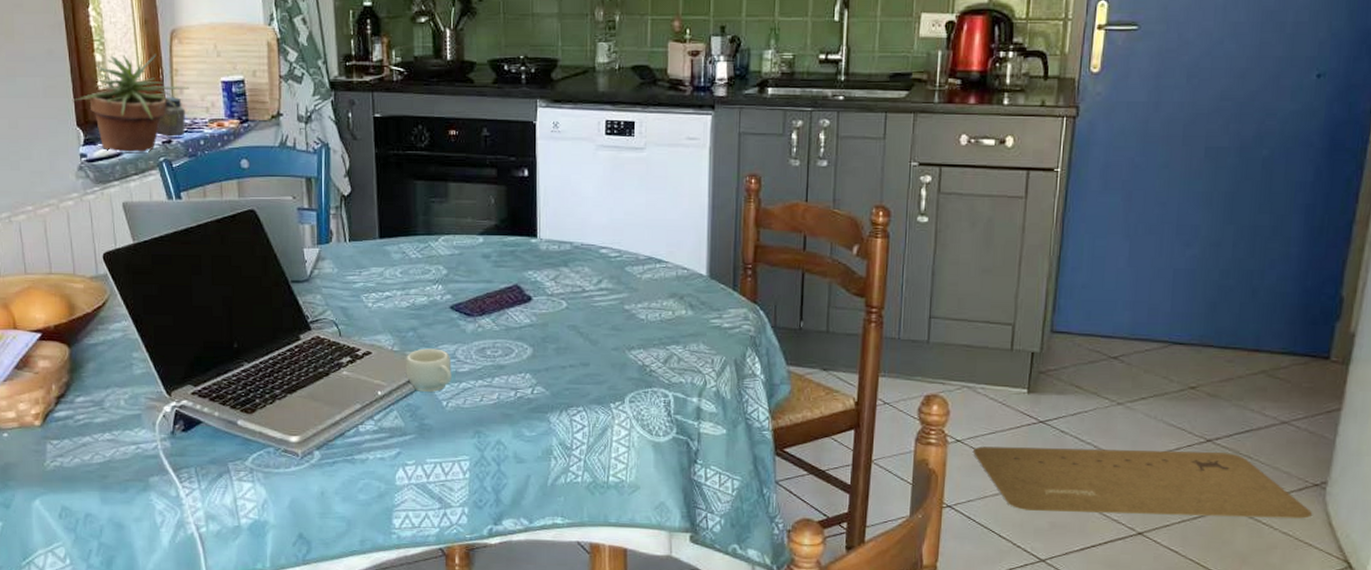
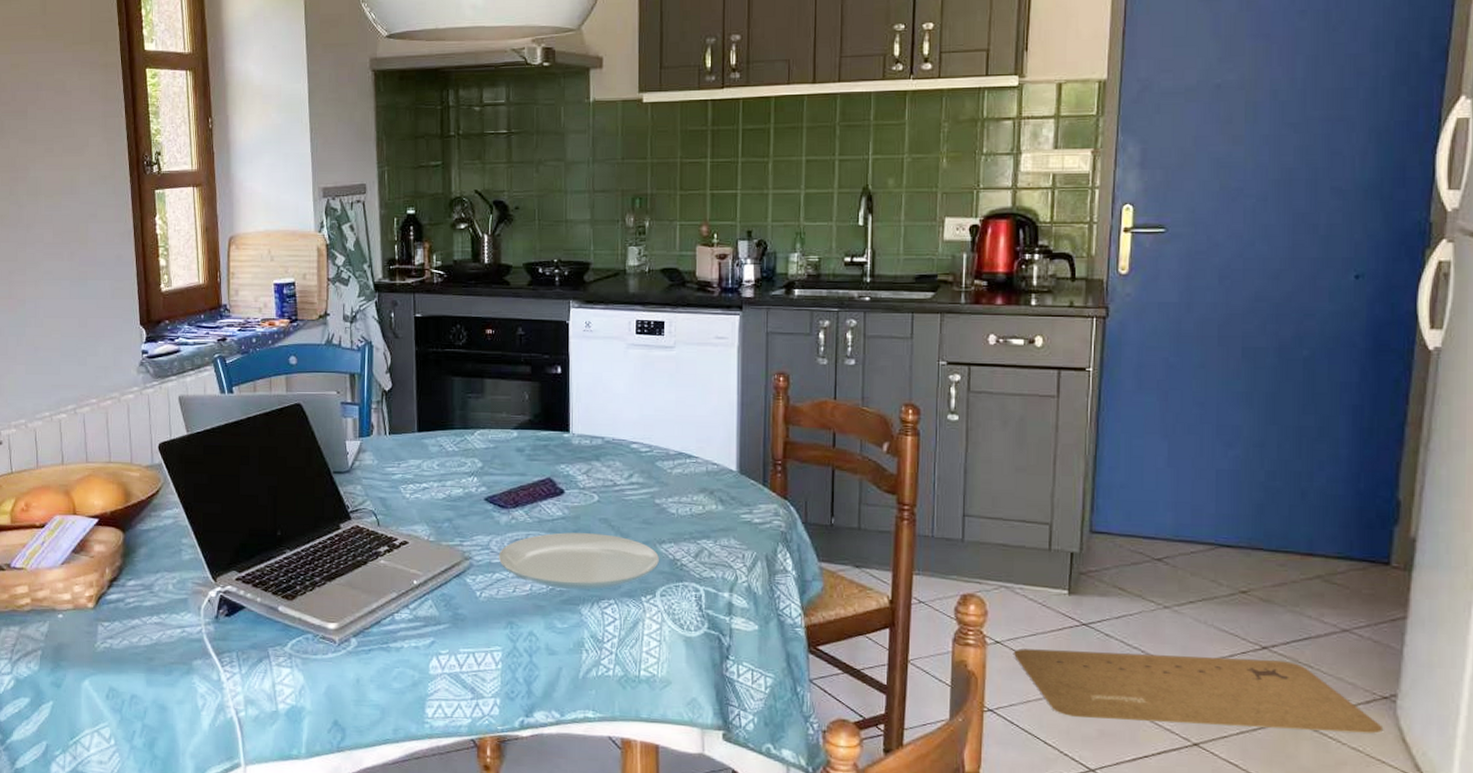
potted plant: present [72,54,189,153] -> none [137,258,244,350]
jar: present [158,96,186,137] -> none [214,297,240,335]
cup: present [406,348,452,393] -> none [441,539,486,583]
plate: none [464,340,628,397] -> present [498,532,659,590]

